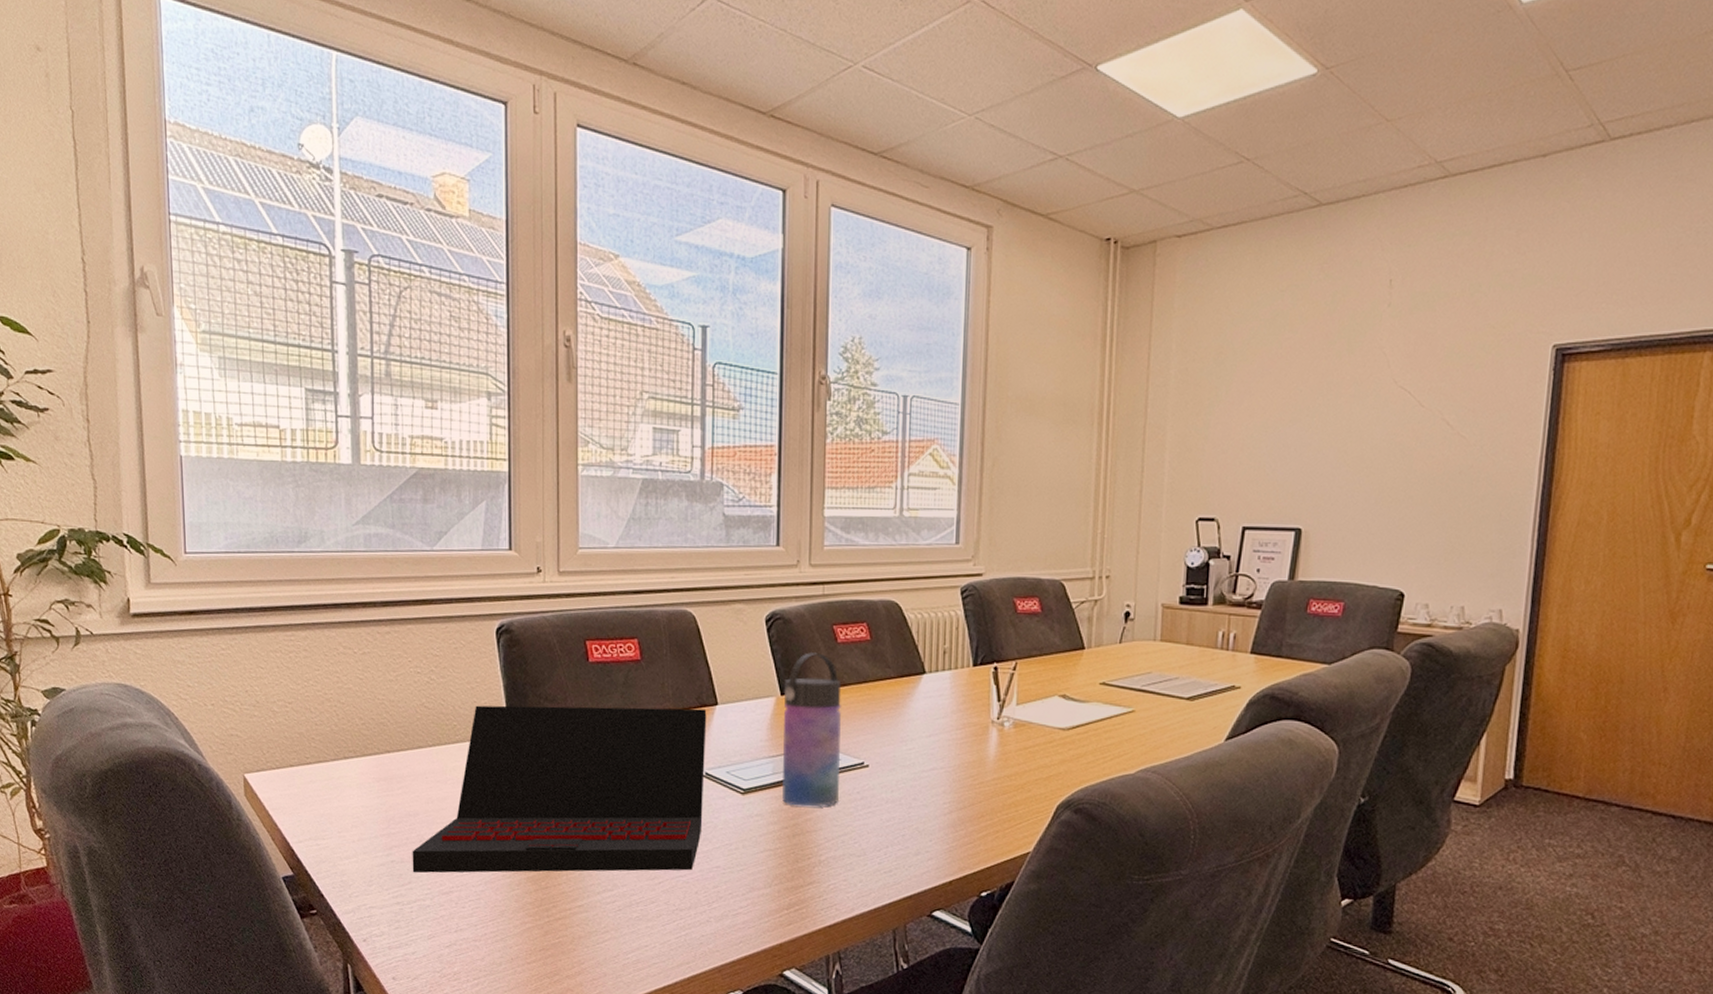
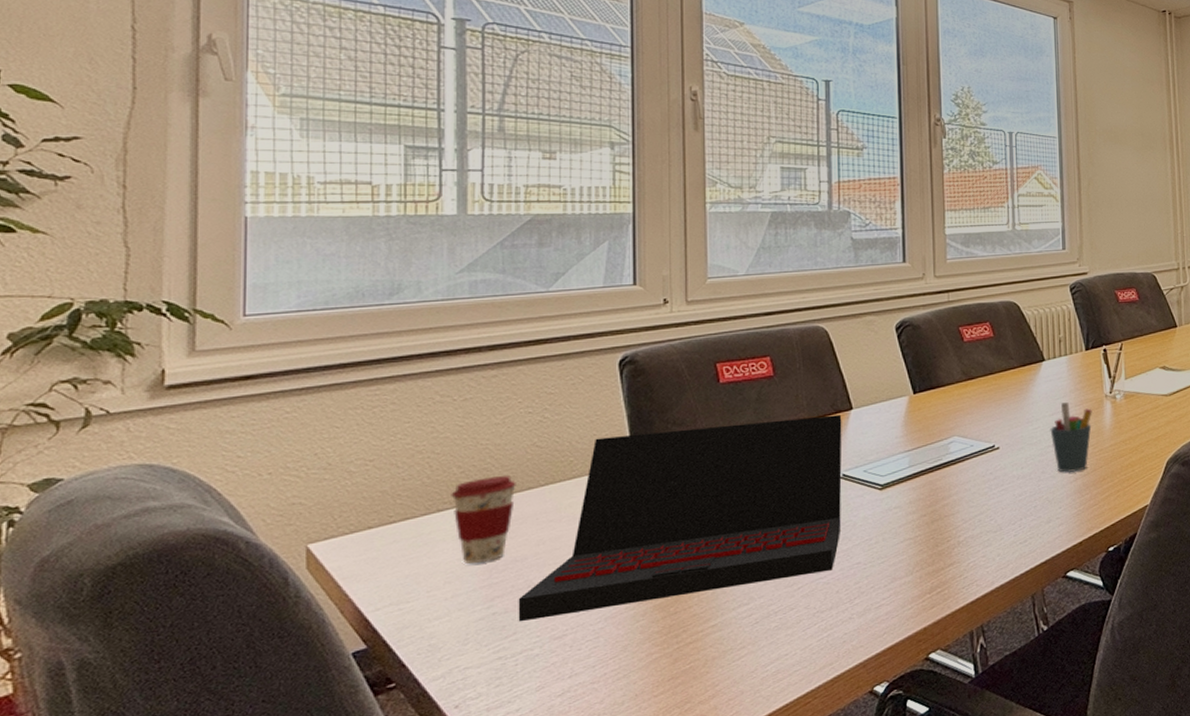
coffee cup: none [354,732,408,813] -> present [451,476,516,564]
water bottle: present [782,652,842,807] -> none [917,352,973,494]
pen holder: none [925,724,975,804] -> present [1050,402,1093,473]

